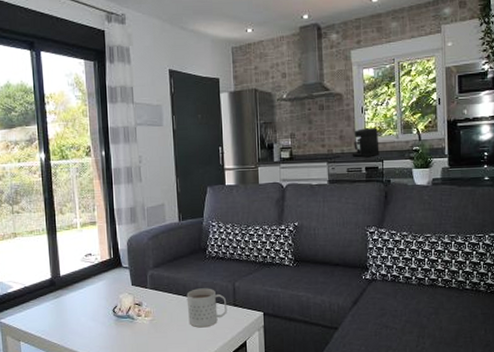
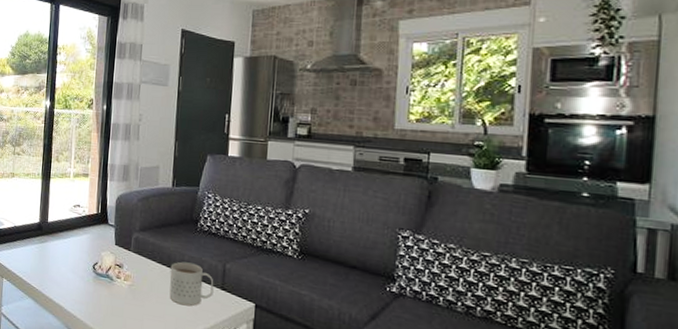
coffee maker: present [352,128,379,158] -> none [387,112,426,148]

